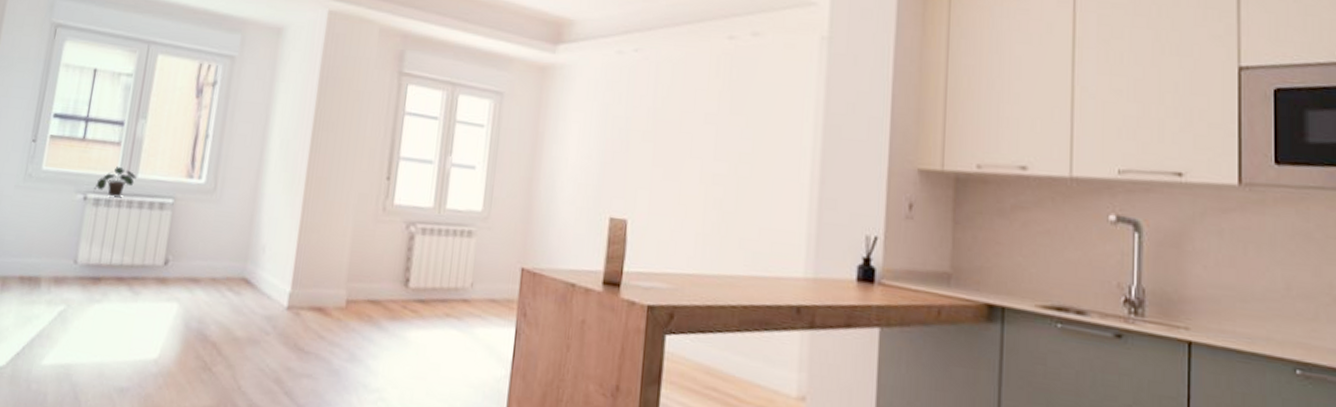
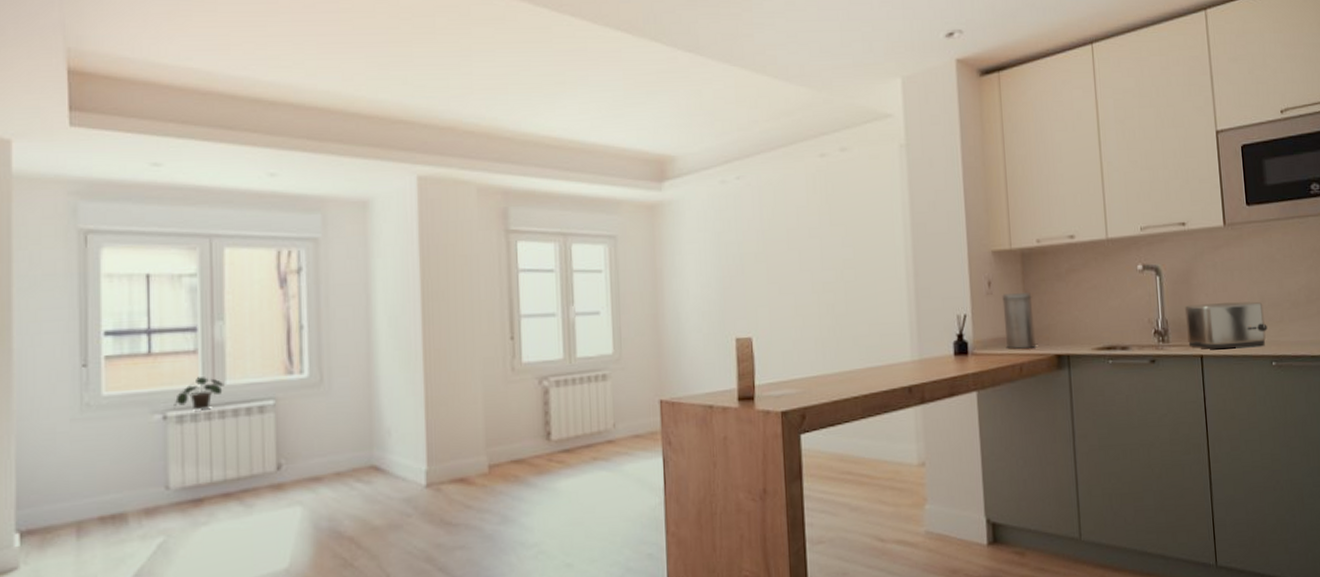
canister: none [922,221,963,291] -> present [1002,293,1037,349]
toaster: none [1170,275,1292,346] -> present [1184,301,1267,350]

